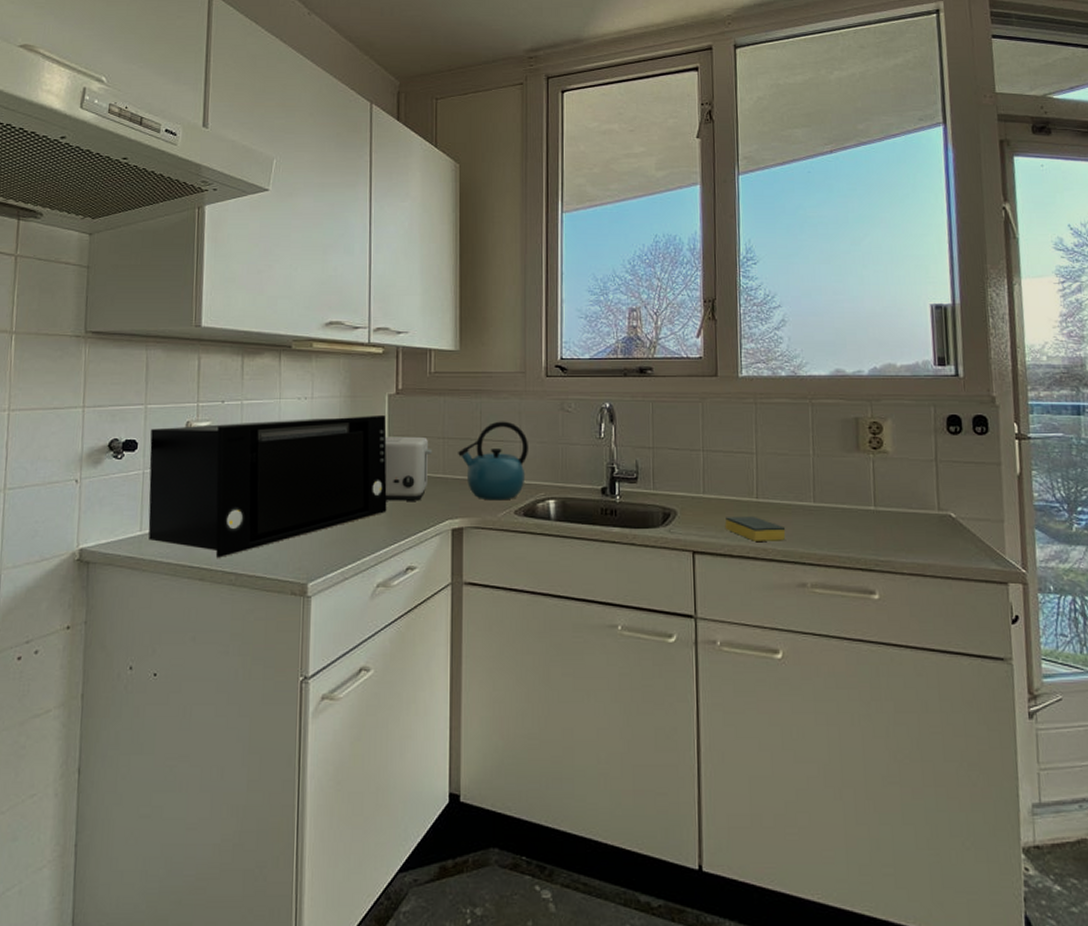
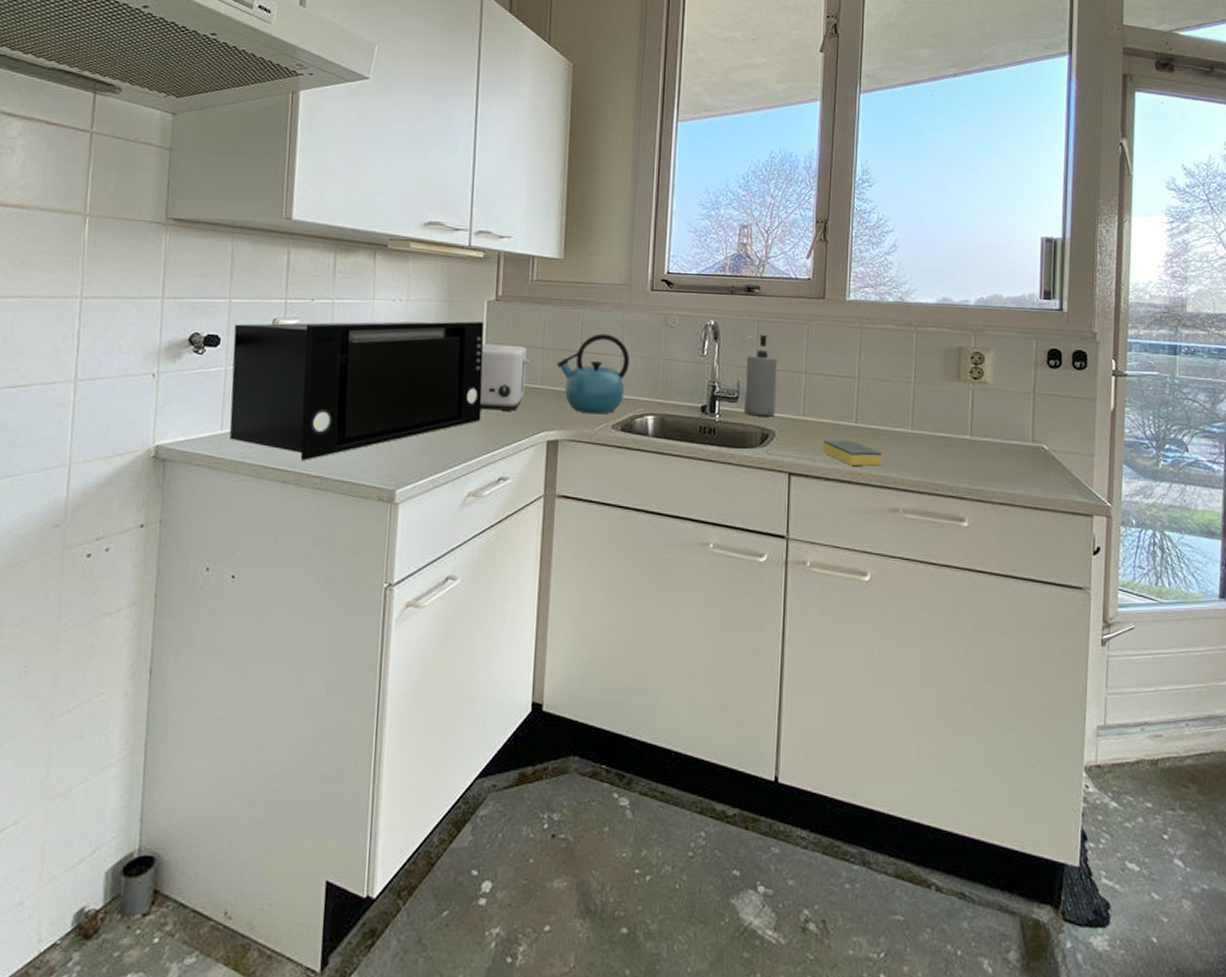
soap dispenser: none [638,414,676,496] -> present [743,334,778,417]

